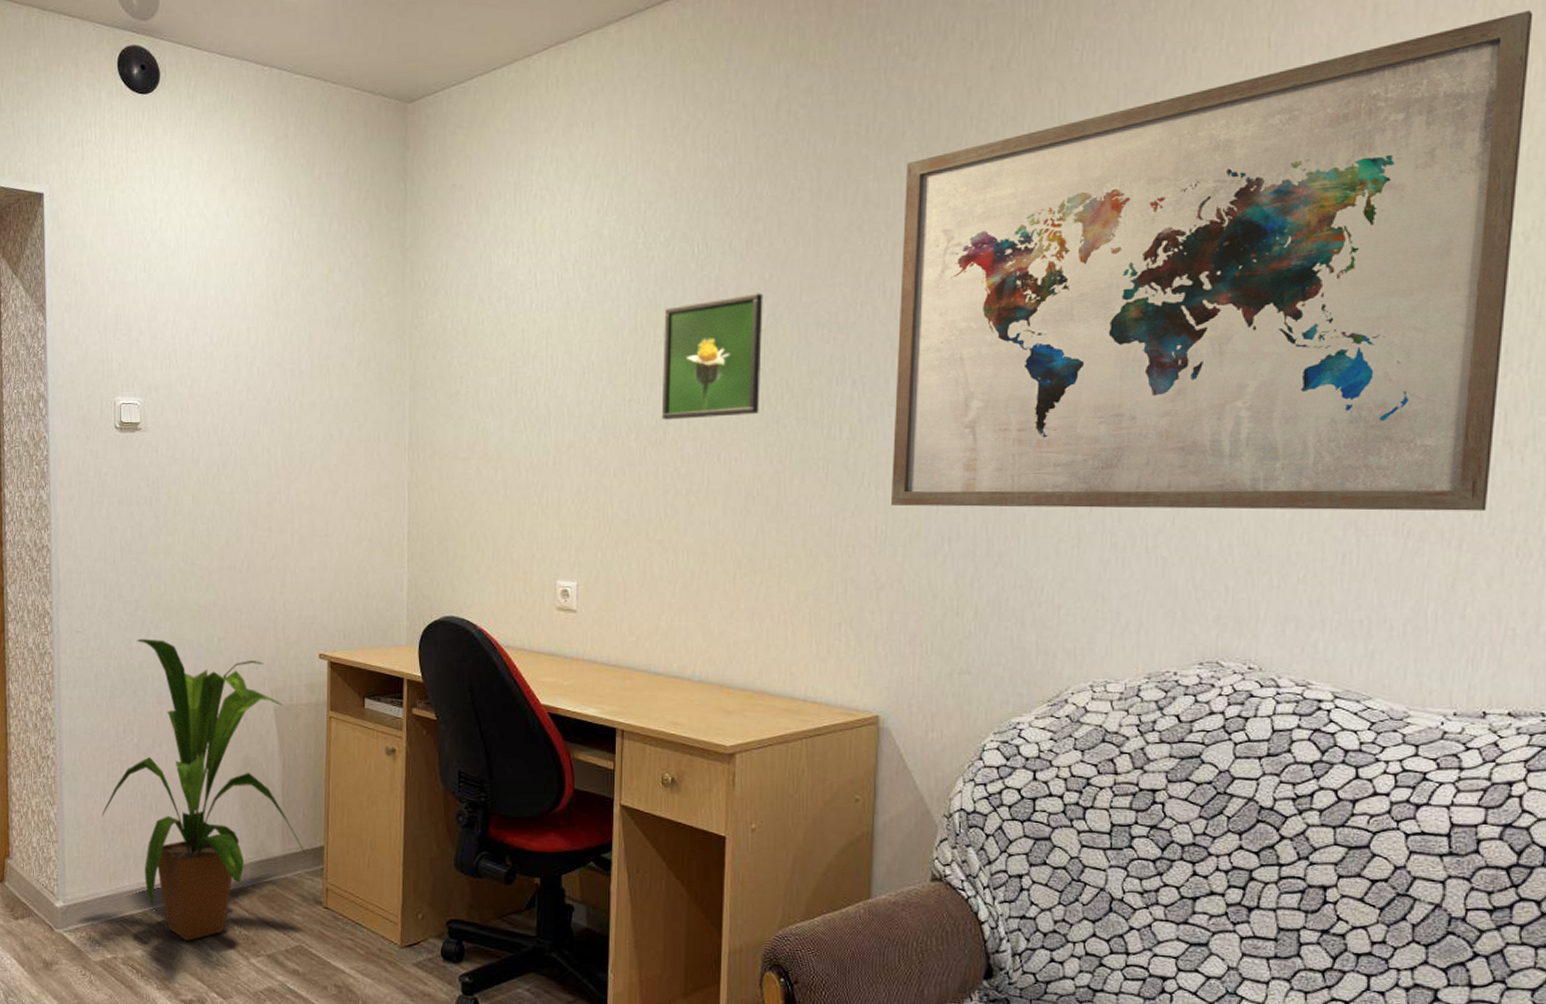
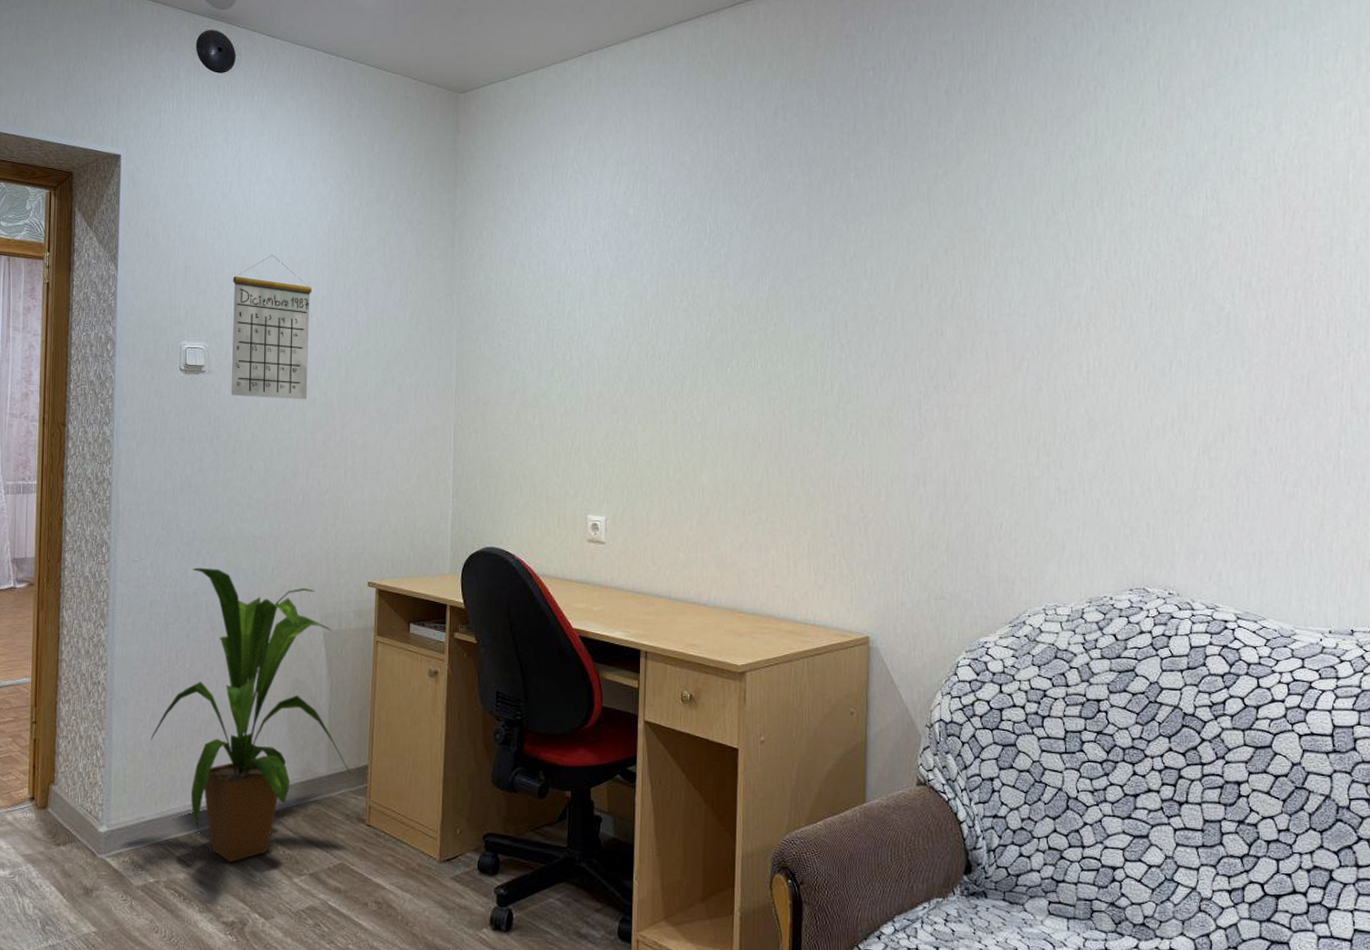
calendar: none [166,298,251,458] -> present [232,255,312,400]
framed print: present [661,293,763,420] -> none [679,268,765,374]
wall art: present [890,9,1533,511] -> none [874,71,1350,463]

